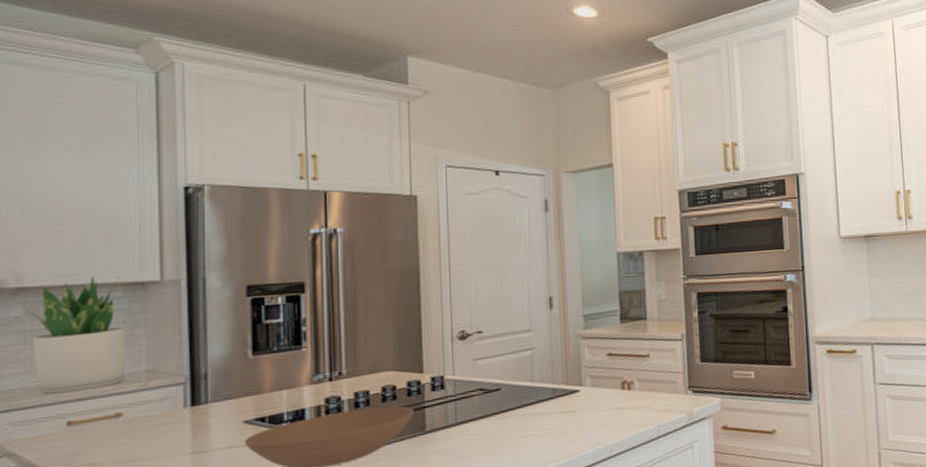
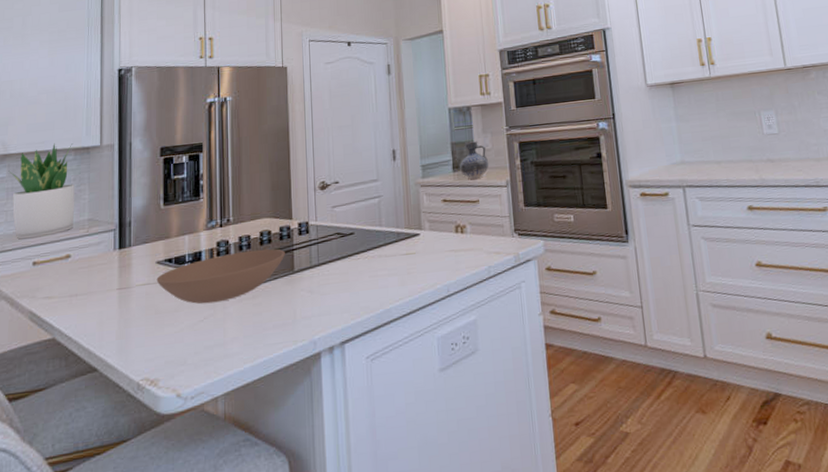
ceramic jug: none [628,290,663,332] -> present [460,141,489,179]

